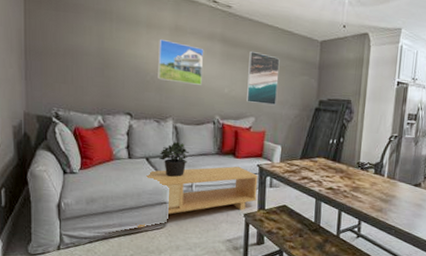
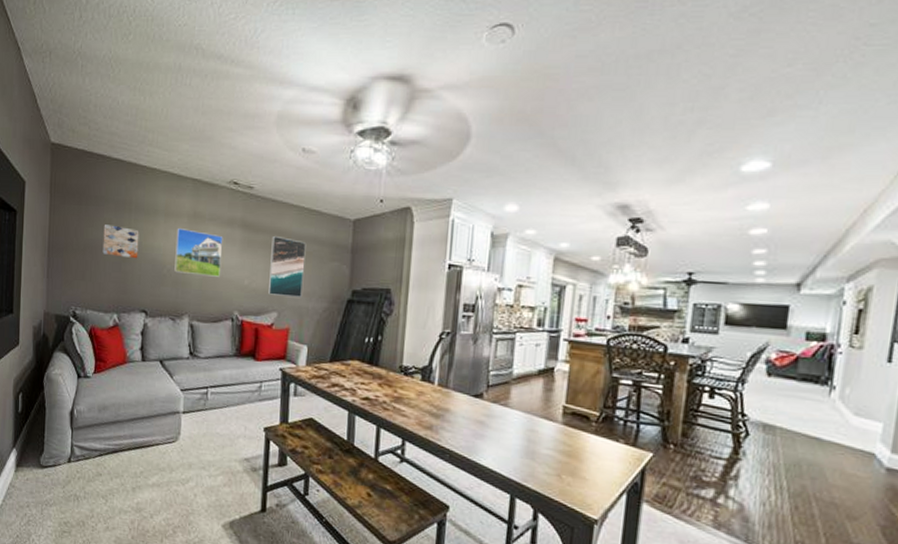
wall art: none [84,31,122,66] -> present [102,224,140,259]
coffee table: present [135,166,258,228] -> none [146,370,281,441]
potted plant: present [159,141,190,177] -> none [173,341,206,383]

